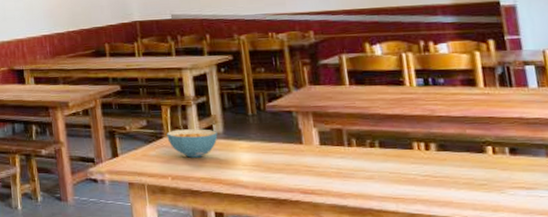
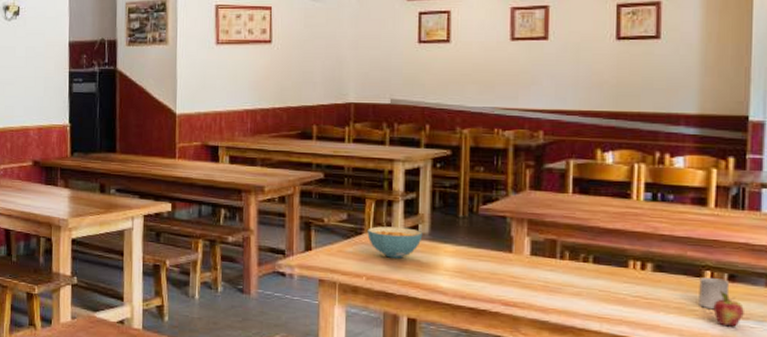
cup: none [482,151,513,183] -> present [699,277,730,310]
fruit: none [500,163,531,198] -> present [713,290,744,327]

